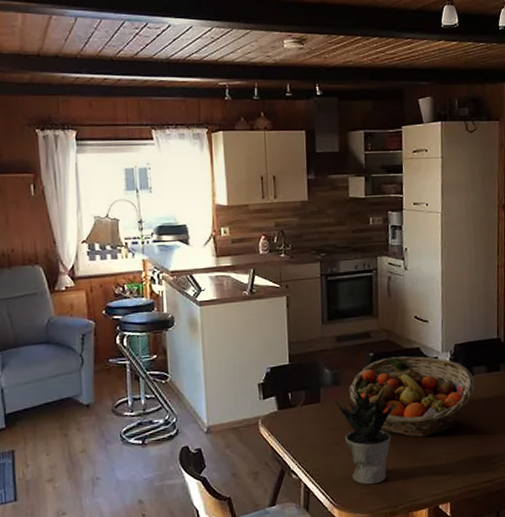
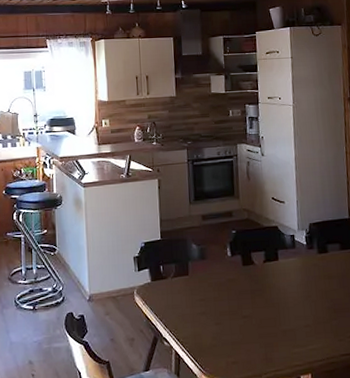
potted plant: present [334,385,397,485] -> none [201,260,259,354]
fruit basket: present [349,356,475,438] -> none [214,233,330,311]

